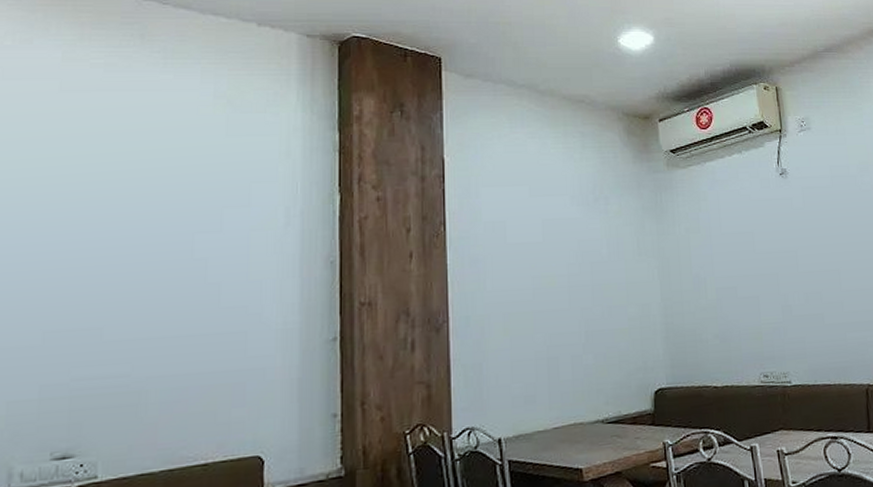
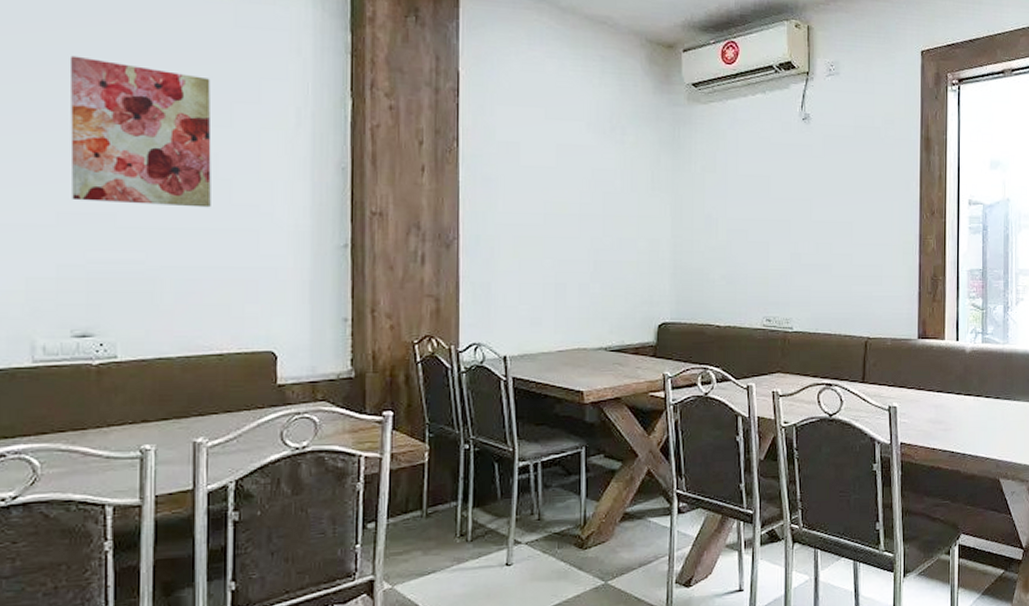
wall art: none [59,177,202,318] -> present [69,55,211,208]

